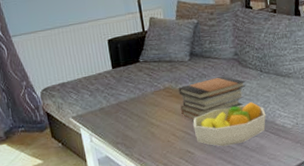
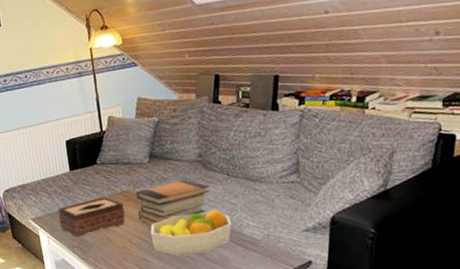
tissue box: none [100,93,169,134] -> present [58,196,126,238]

